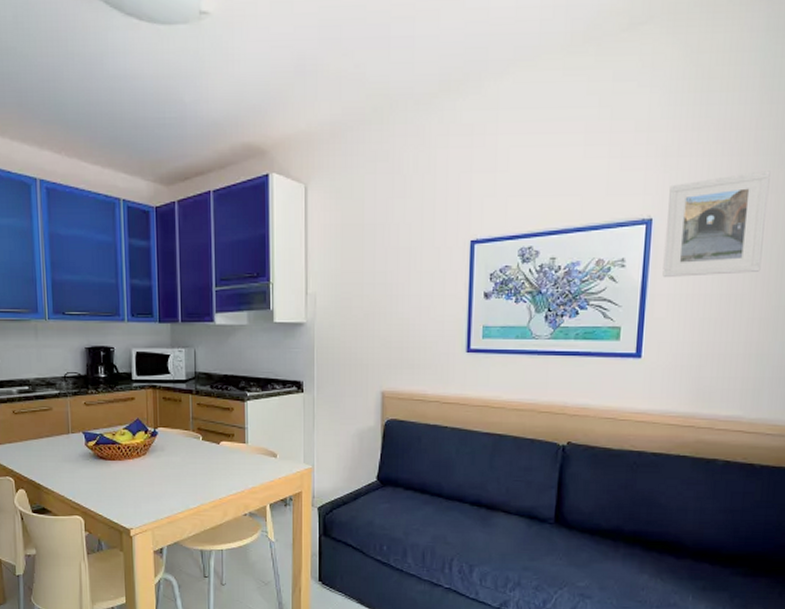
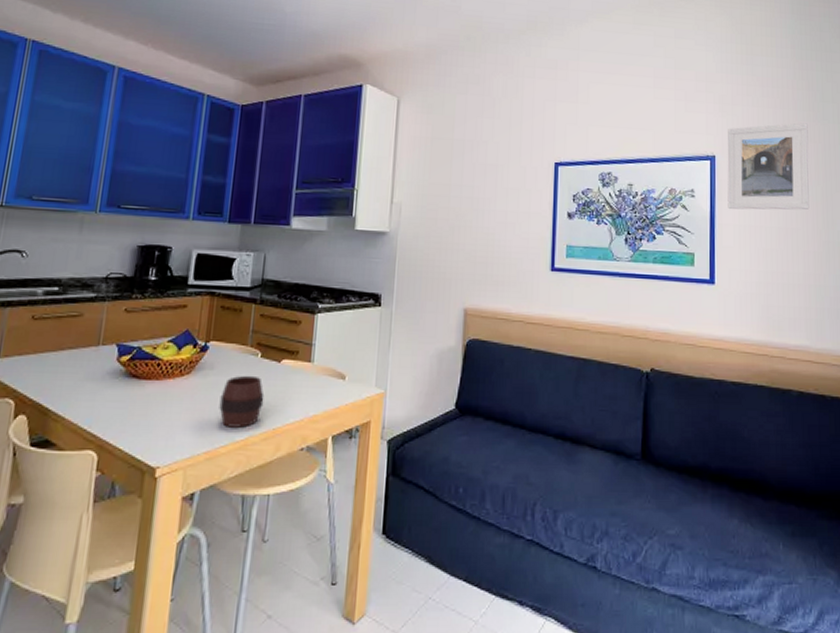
cup: none [173,455,209,498] -> present [219,375,265,428]

